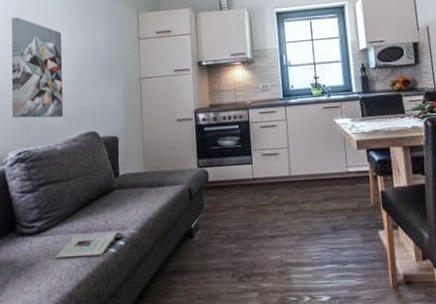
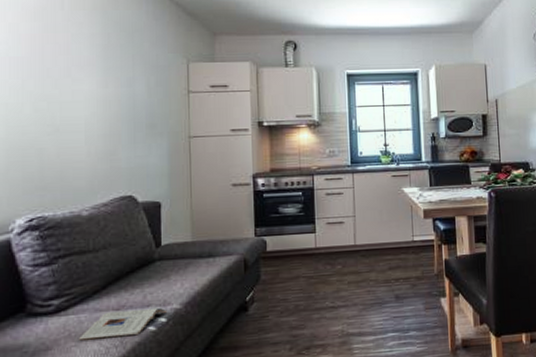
wall art: present [11,17,64,118] -> none [20,55,91,179]

